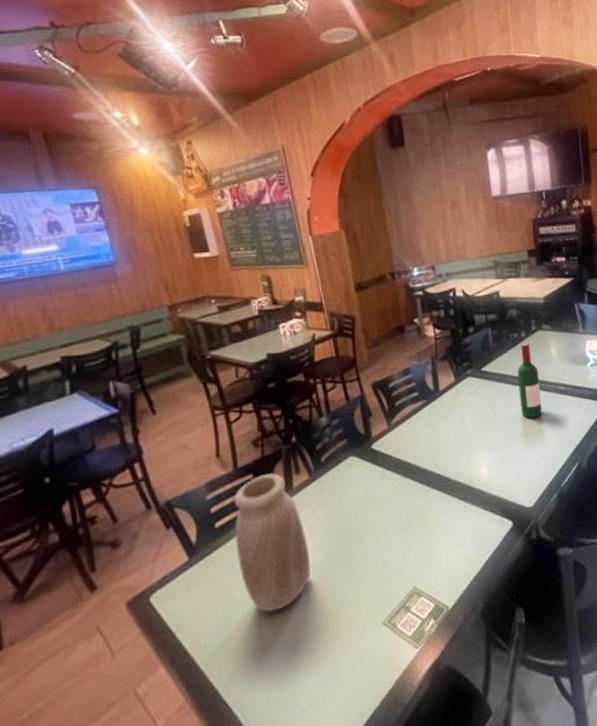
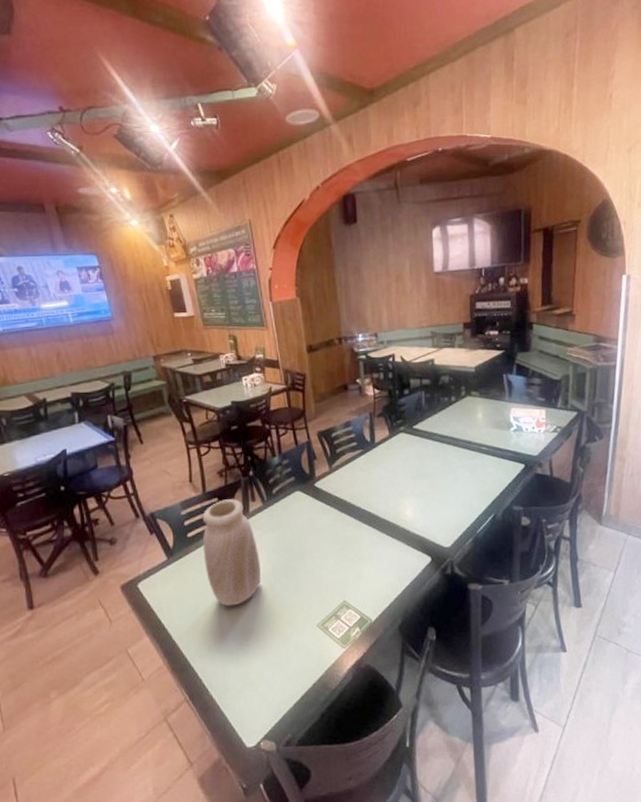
wine bottle: present [517,342,543,419] -> none [445,406,466,472]

